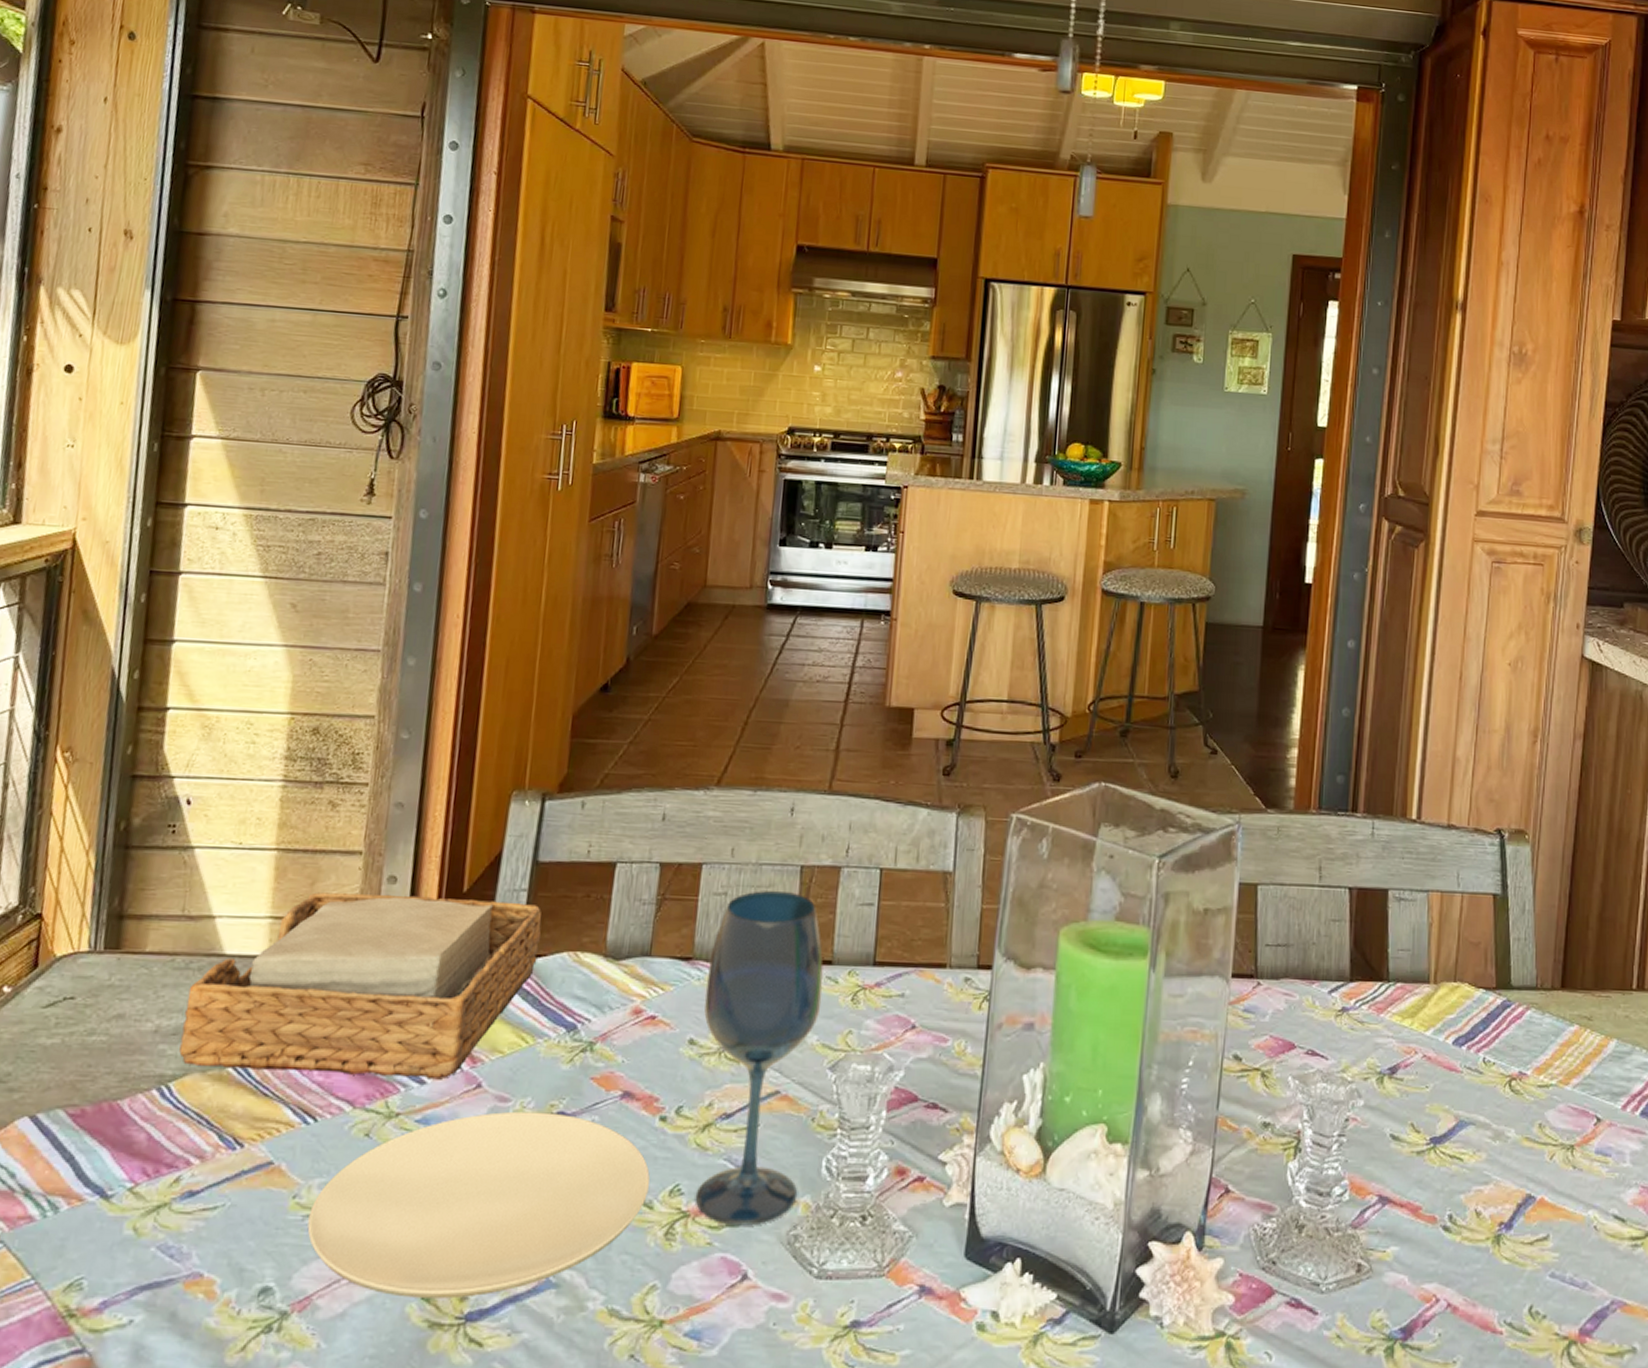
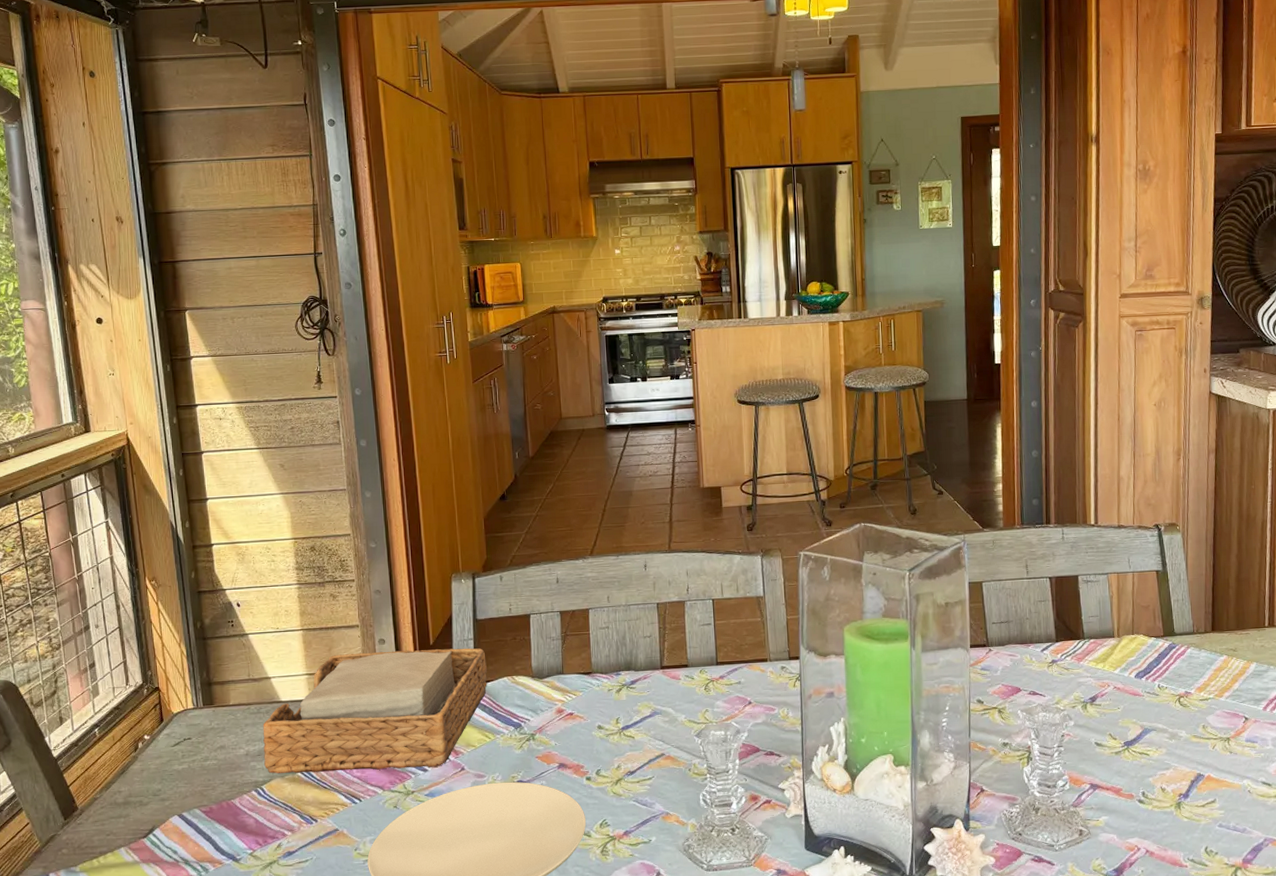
wineglass: present [695,891,824,1226] -> none [603,622,686,843]

